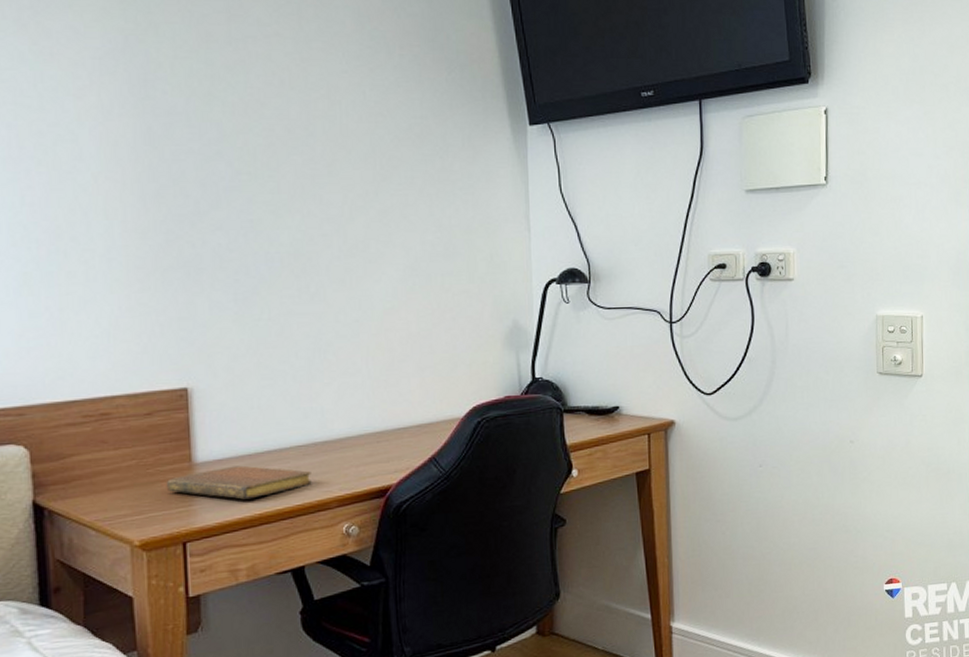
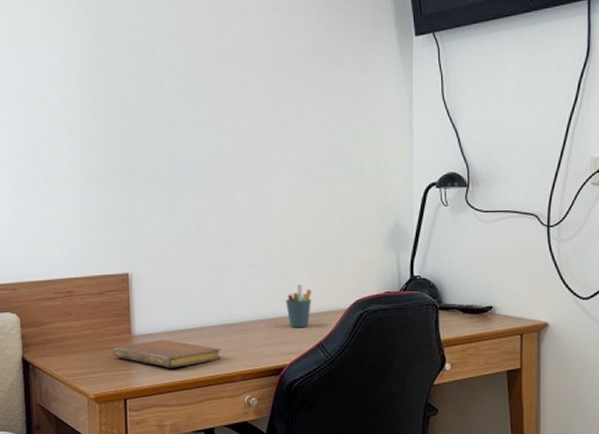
pen holder: none [390,393,422,442] -> present [286,285,312,328]

